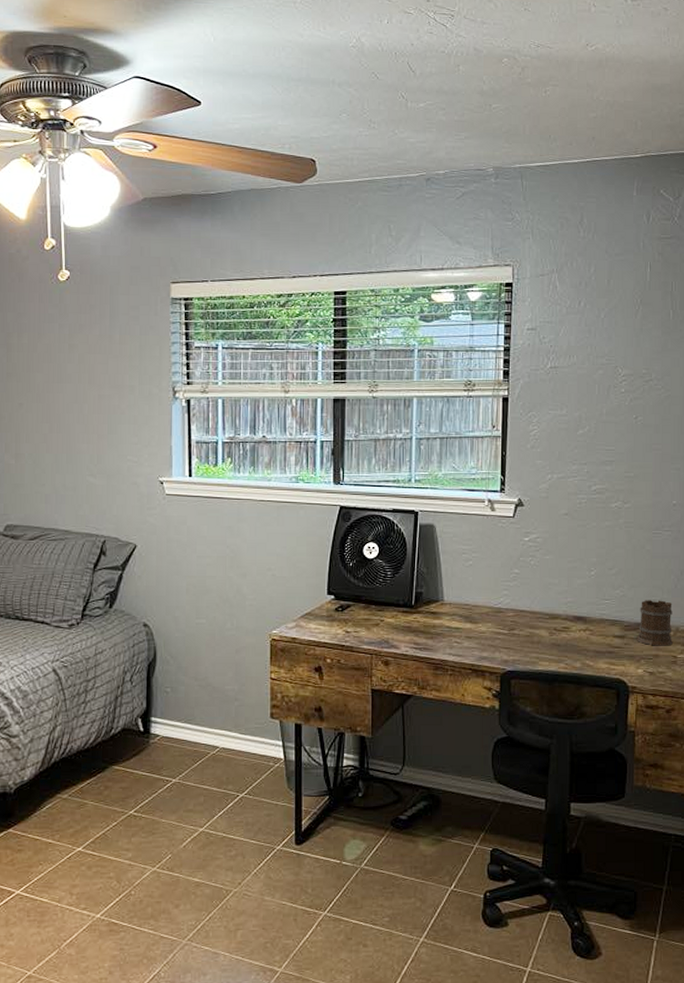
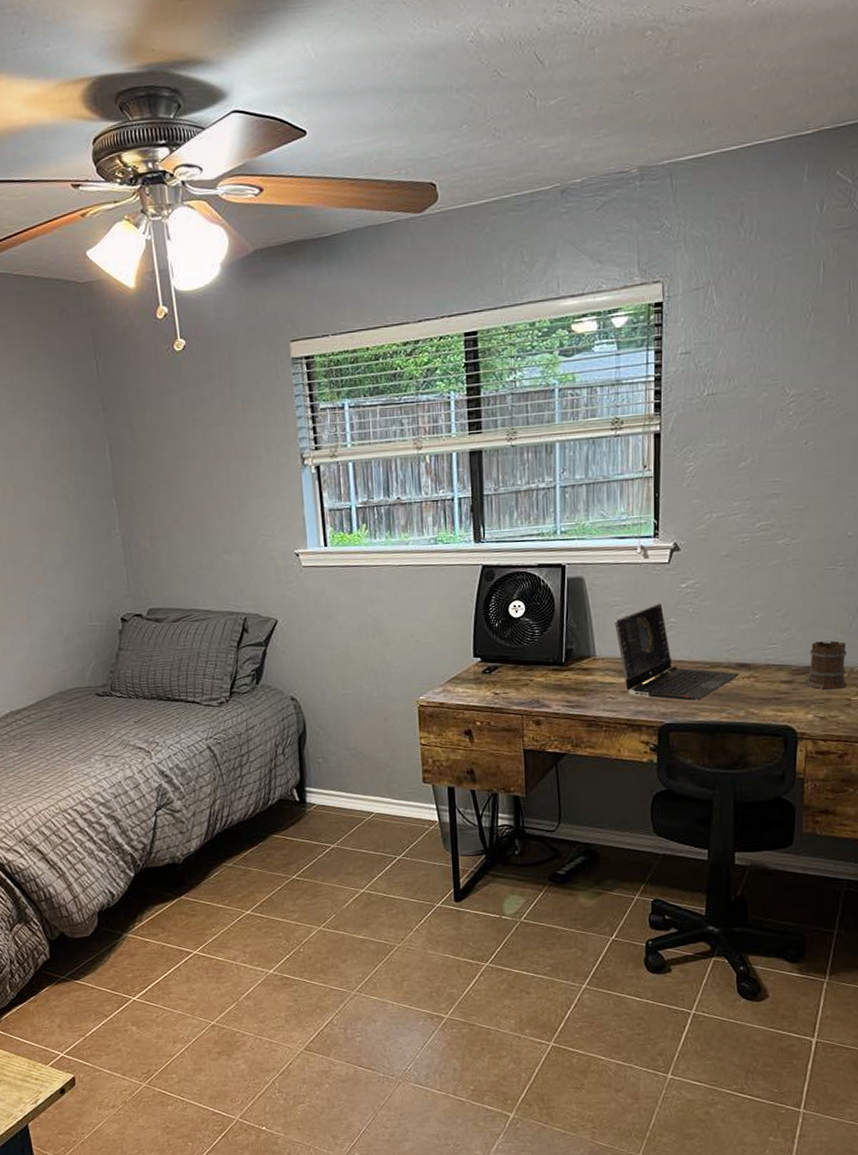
laptop computer: none [462,554,576,650] -> present [615,603,739,701]

